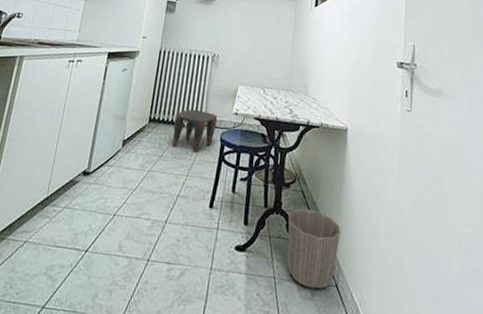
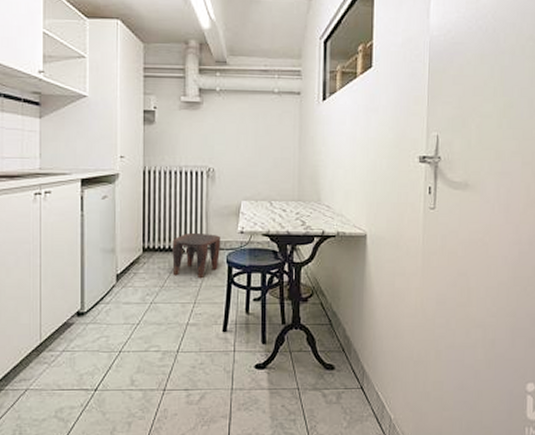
waste basket: present [286,208,341,289] -> none [308,320,364,394]

